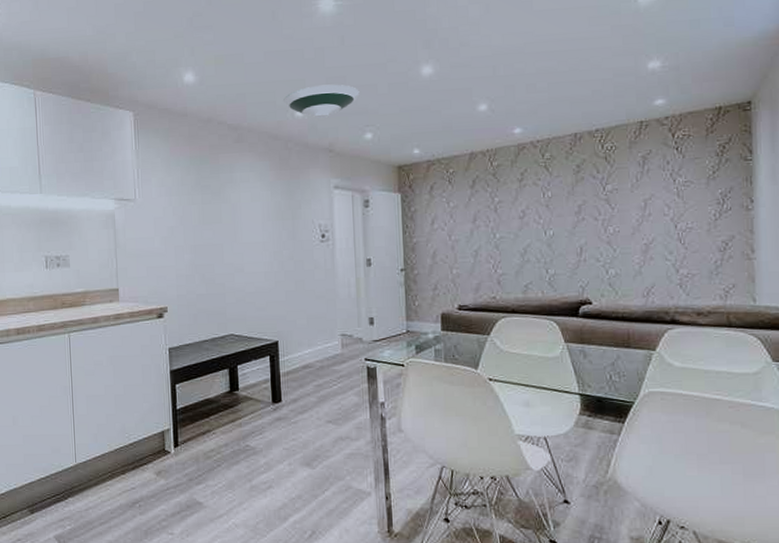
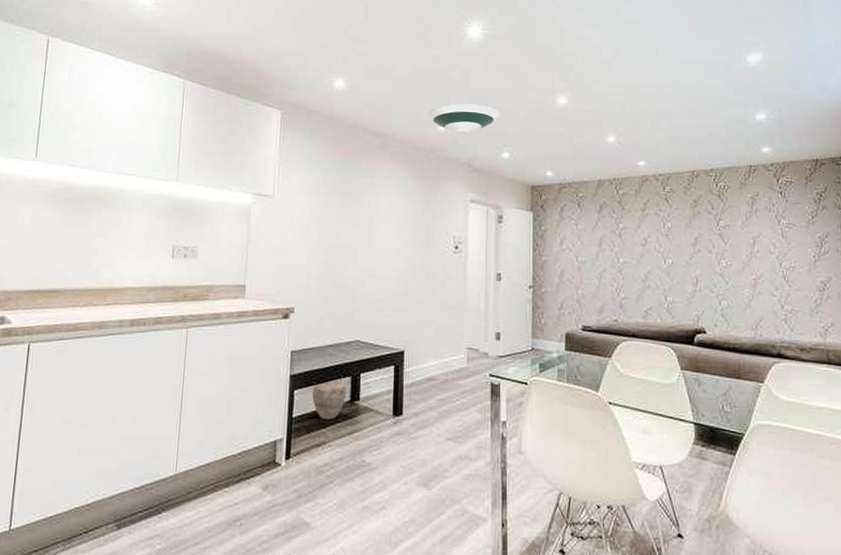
vase: none [193,370,226,409] -> present [312,377,347,419]

